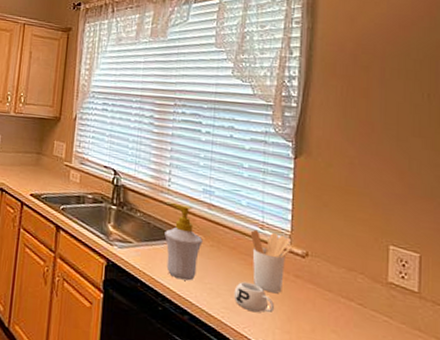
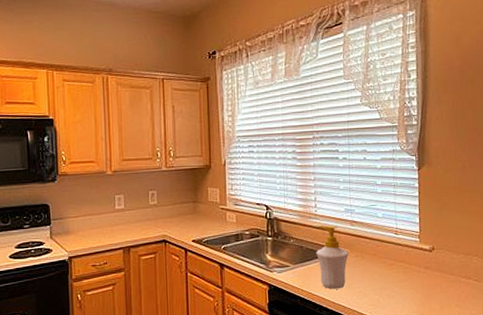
mug: present [233,281,275,314] -> none [377,280,411,303]
utensil holder: present [250,229,292,294] -> none [387,235,421,285]

